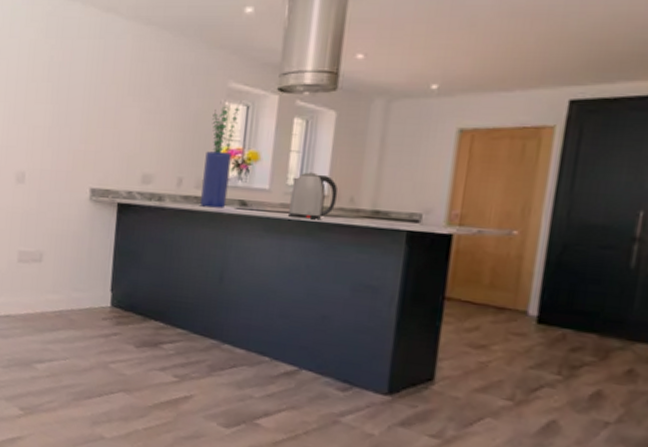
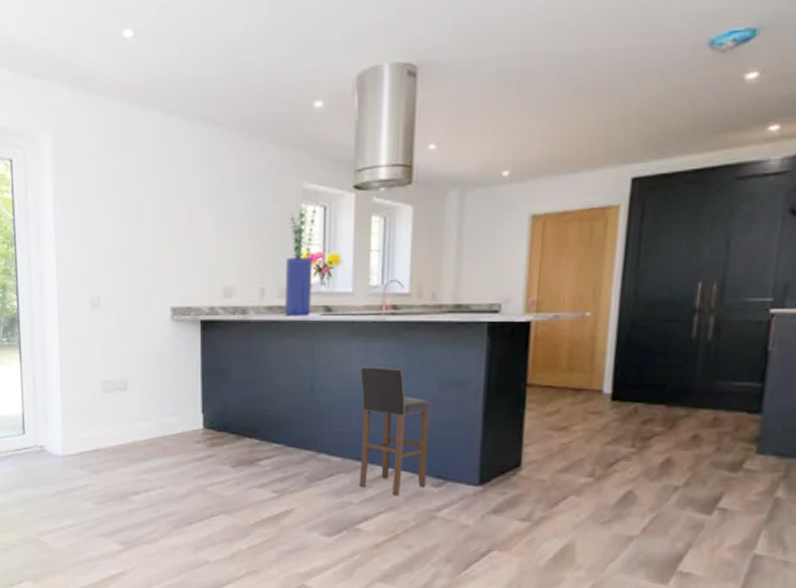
bar stool: none [262,262,343,396] -> present [360,366,432,496]
kettle: present [288,172,338,220] -> none [373,271,420,320]

